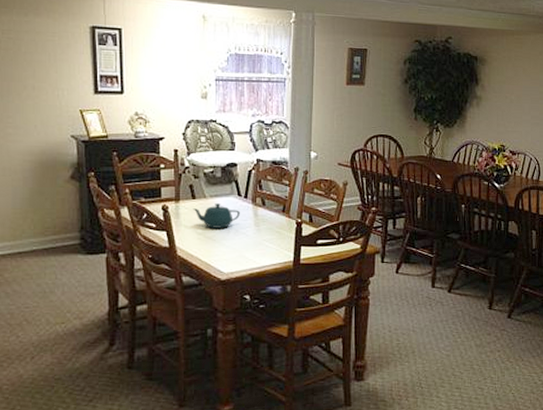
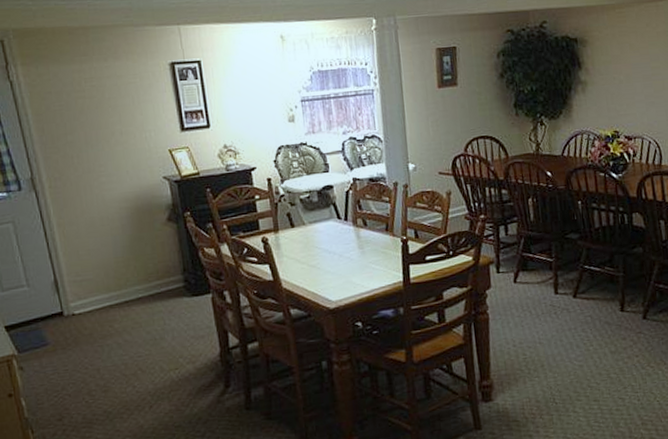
teapot: present [193,203,240,228] -> none [293,229,342,256]

